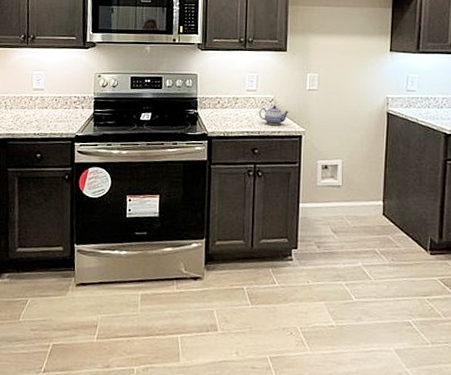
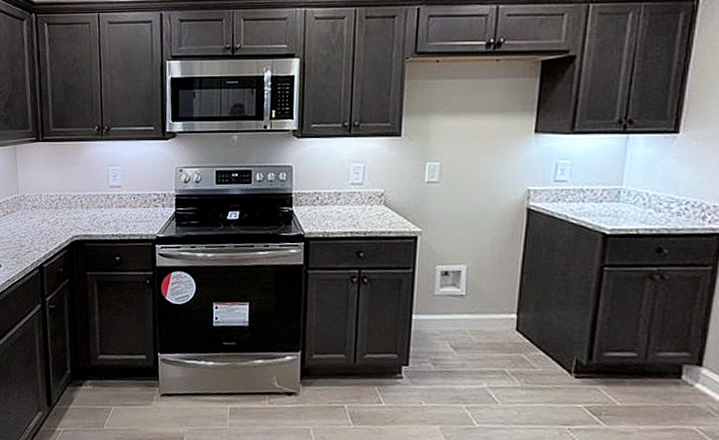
teapot: present [258,105,290,125] -> none [365,201,403,224]

